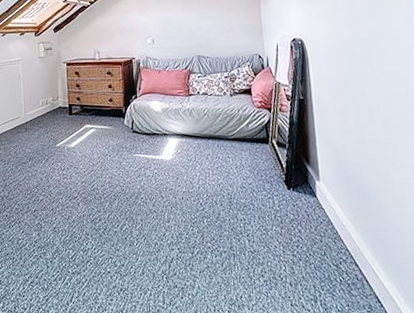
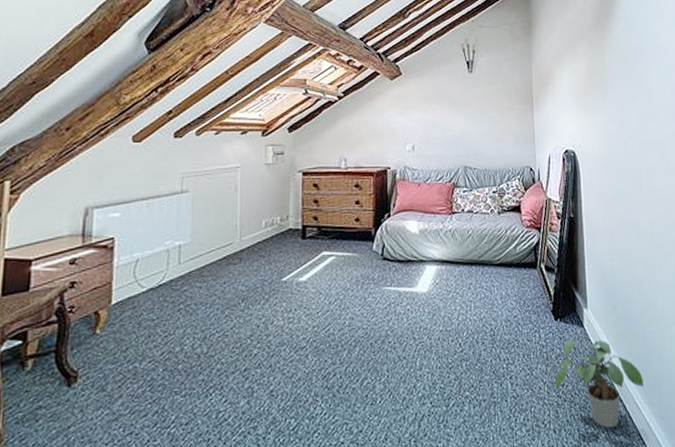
potted plant: none [290,207,381,289] -> present [555,339,644,428]

